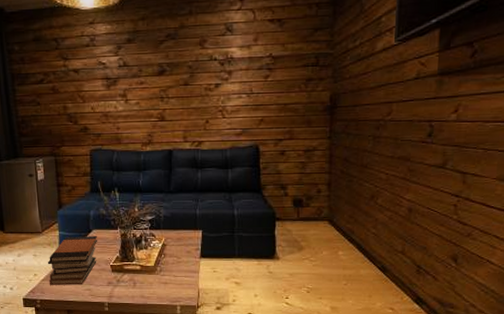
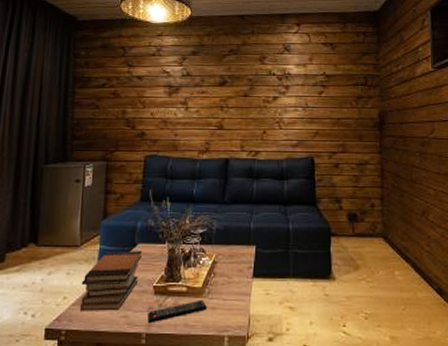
remote control: none [108,276,160,295] -> present [147,299,207,324]

